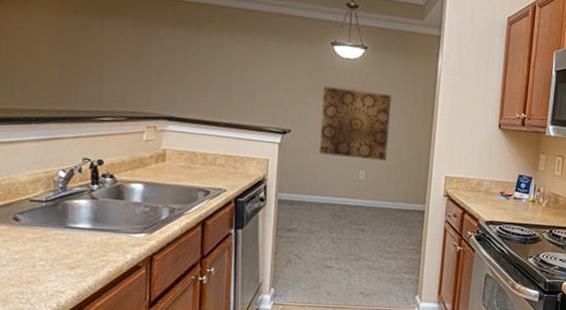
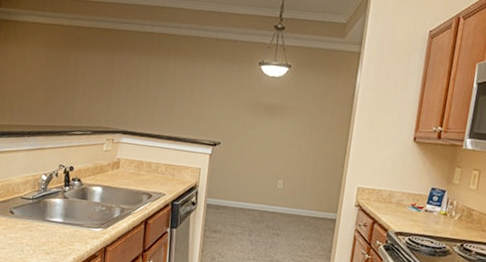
wall art: present [318,86,391,161] -> none [243,103,311,171]

